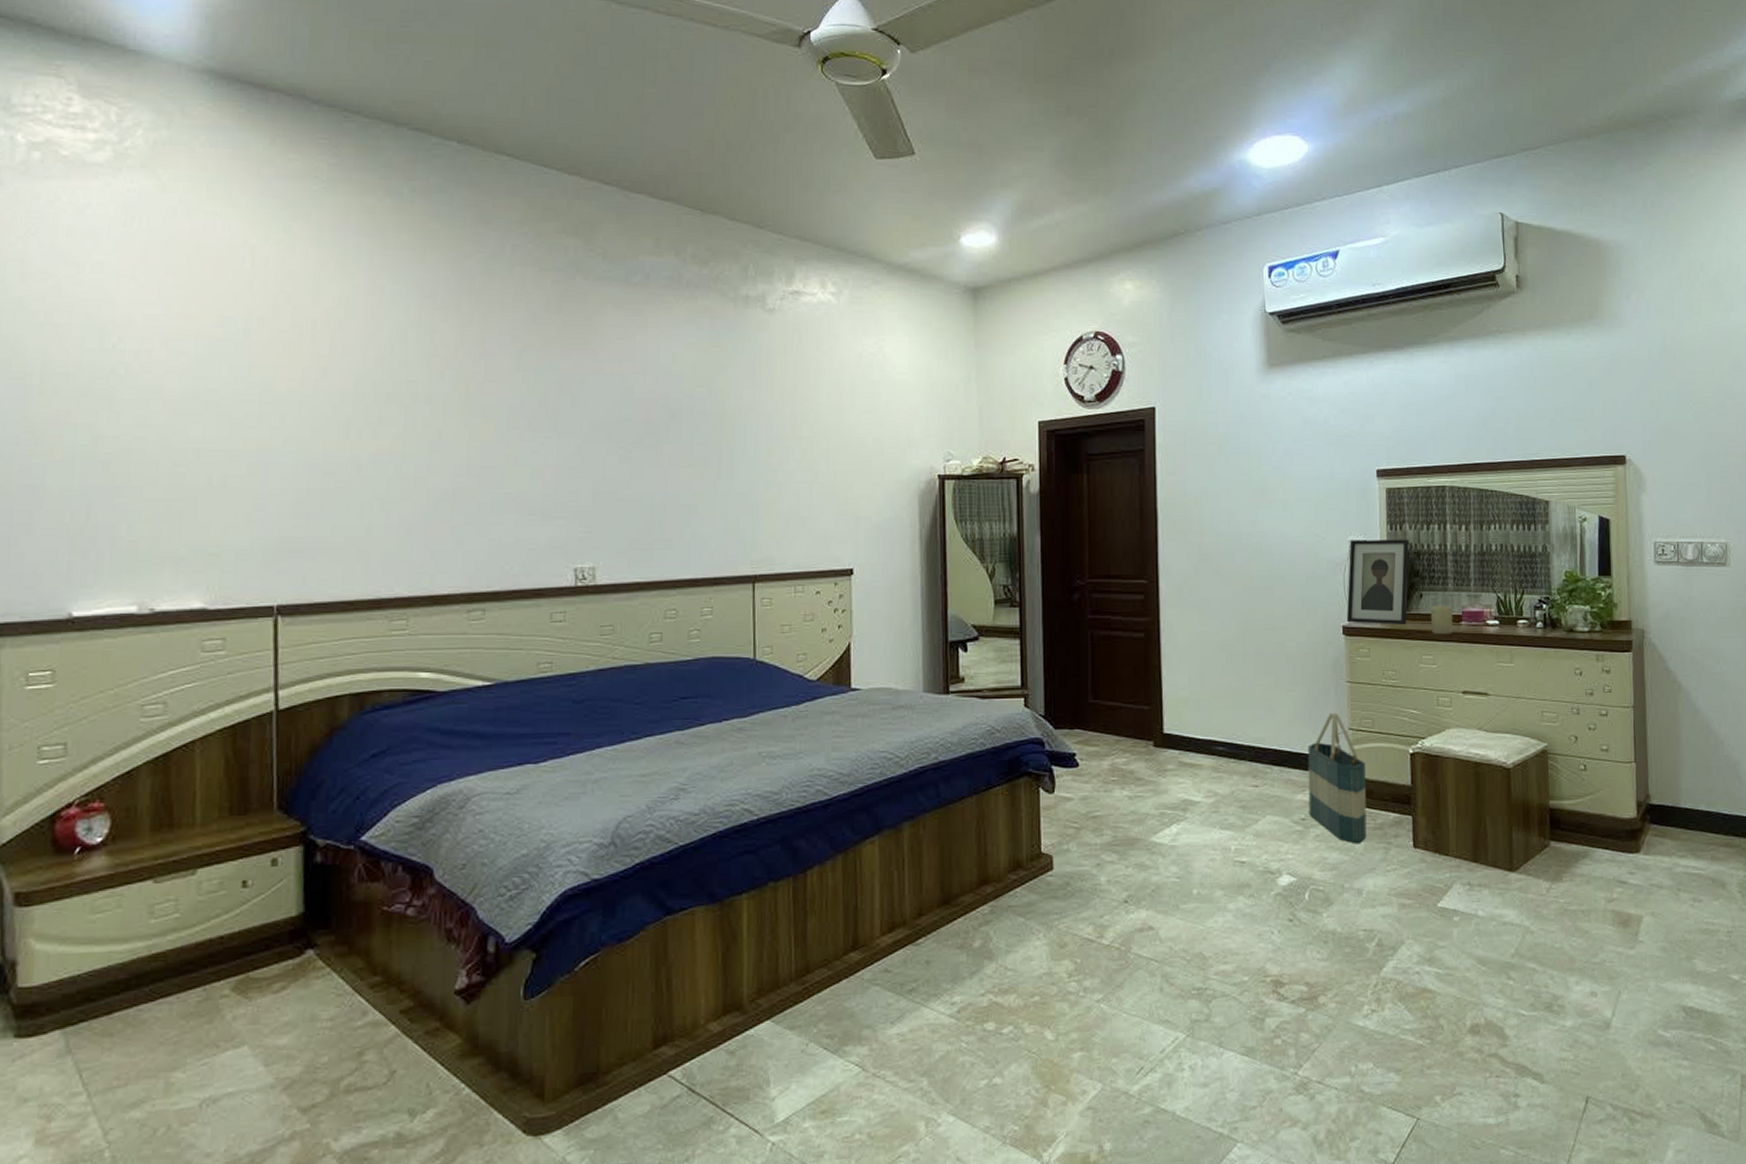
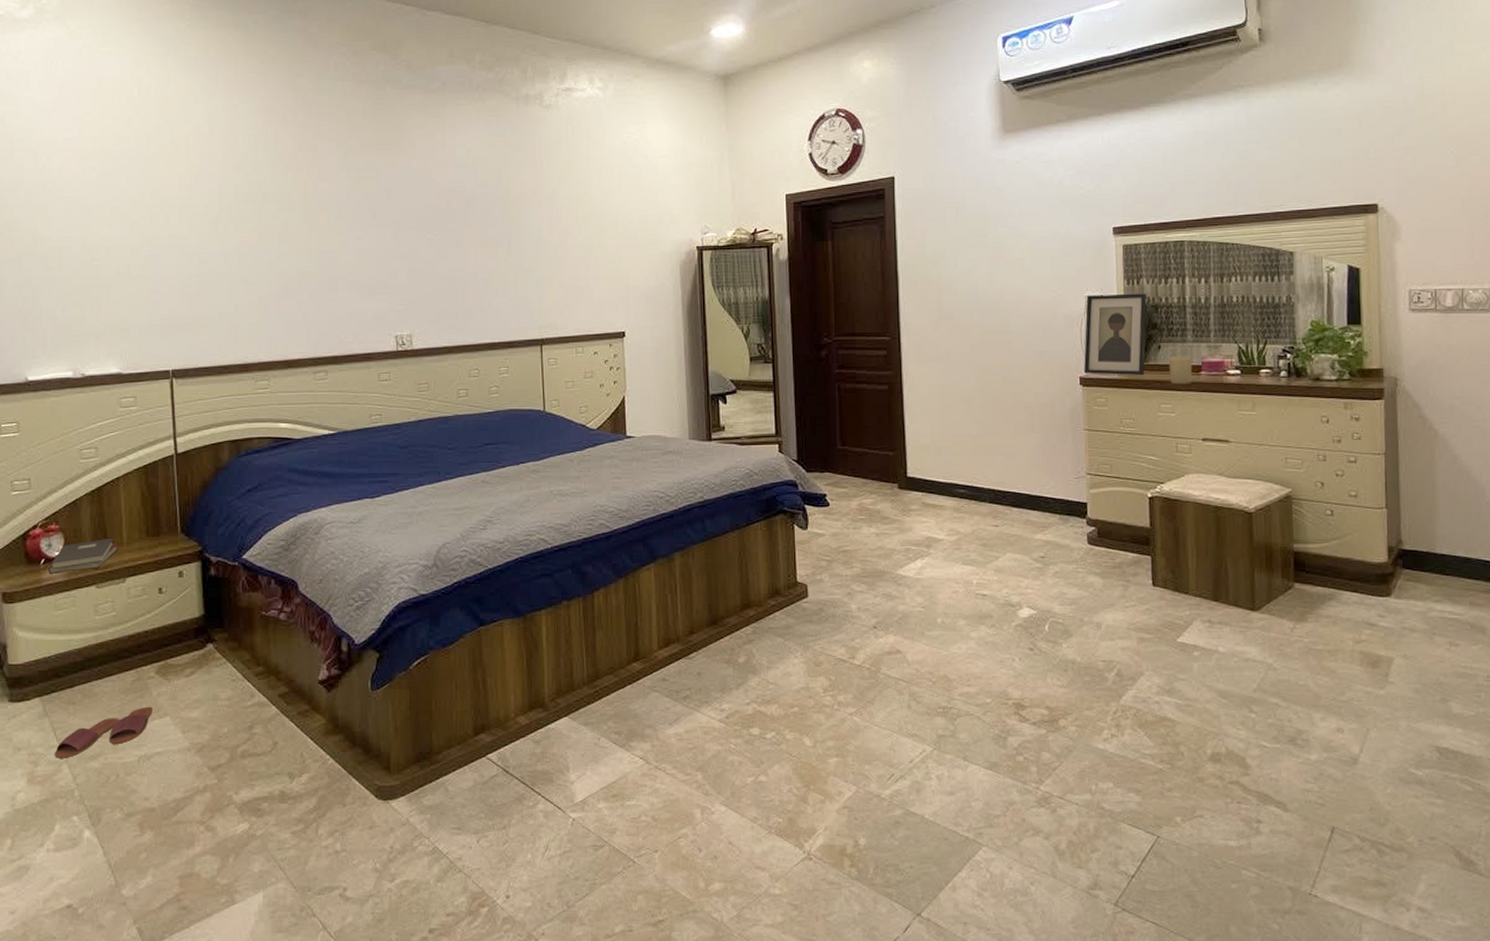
slippers: none [78,1033,224,1109] -> present [55,706,152,758]
hardback book: none [84,817,189,866] -> present [48,537,119,574]
tote bag: present [1308,713,1367,844] -> none [1046,459,1105,581]

